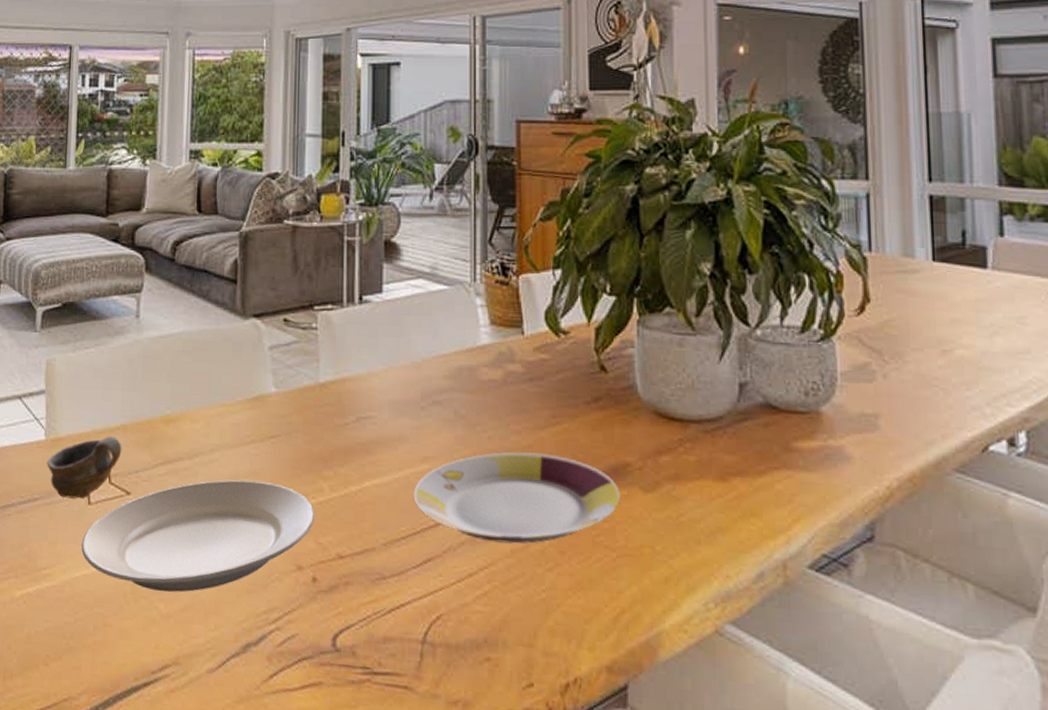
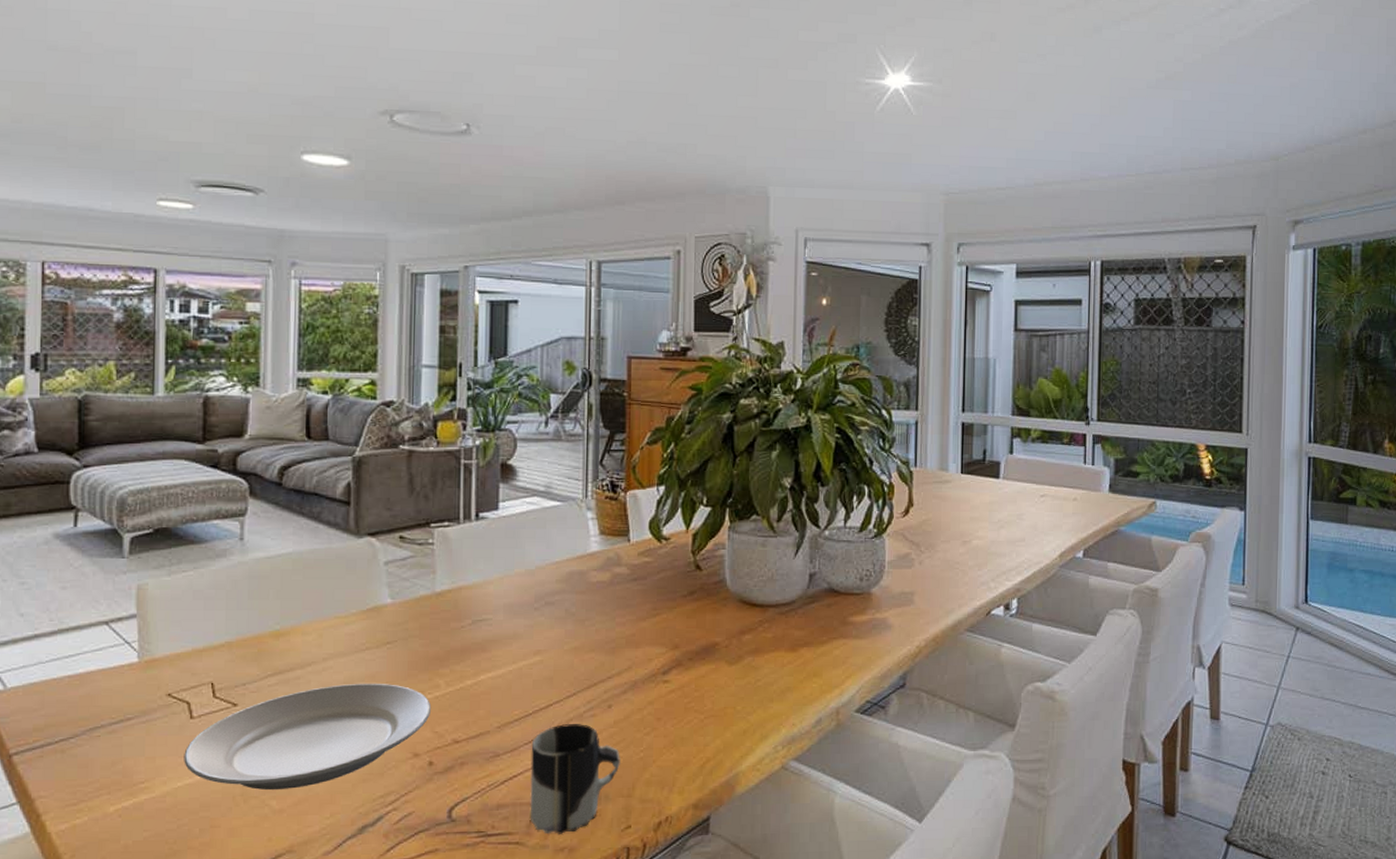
cup: present [47,436,122,499] -> none [141,653,227,715]
plate: present [413,451,620,544] -> none [526,640,709,716]
cup: none [419,548,519,683] -> present [530,724,620,834]

